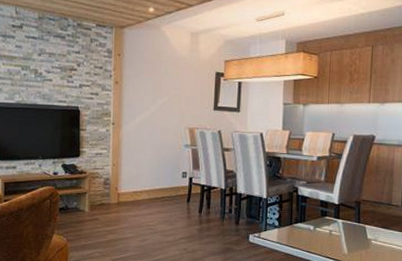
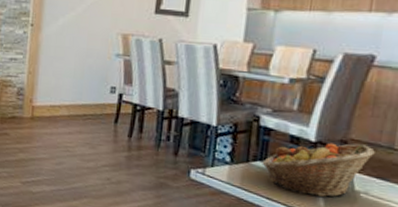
fruit basket: none [302,203,379,246] -> present [262,143,375,197]

